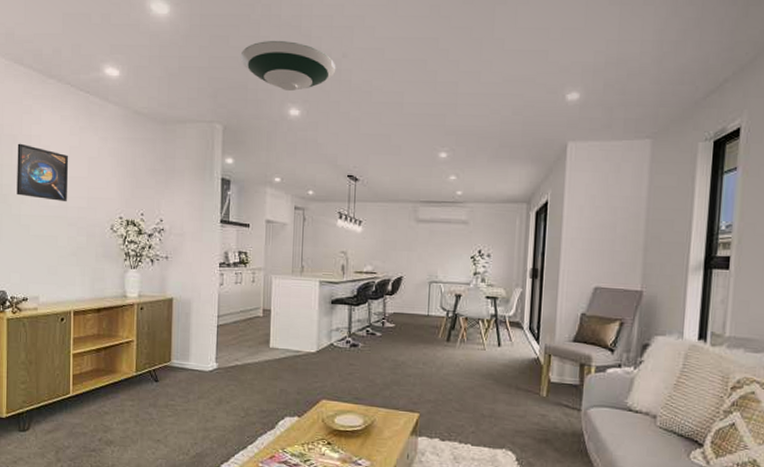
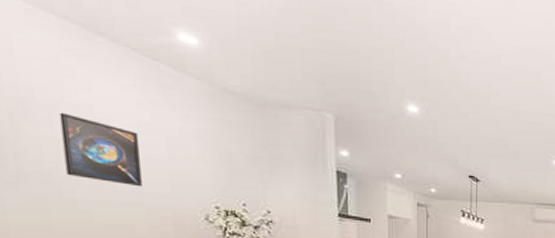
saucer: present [240,41,336,91] -> none [349,29,455,87]

